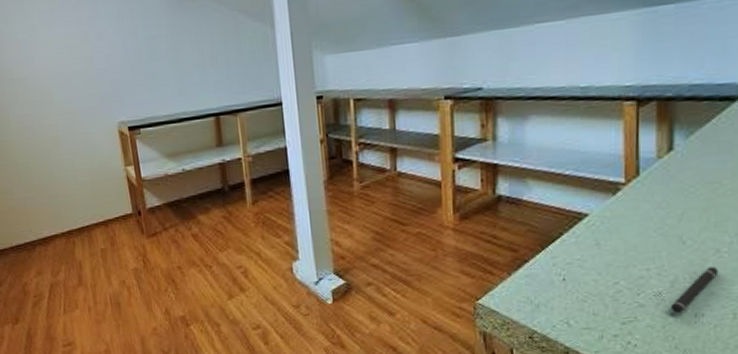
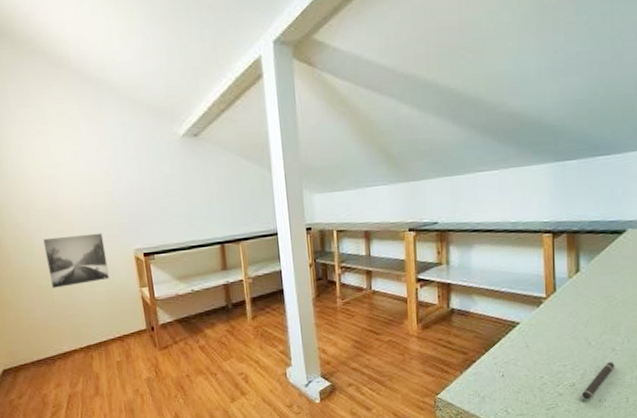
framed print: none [19,103,91,167] -> present [43,232,110,289]

